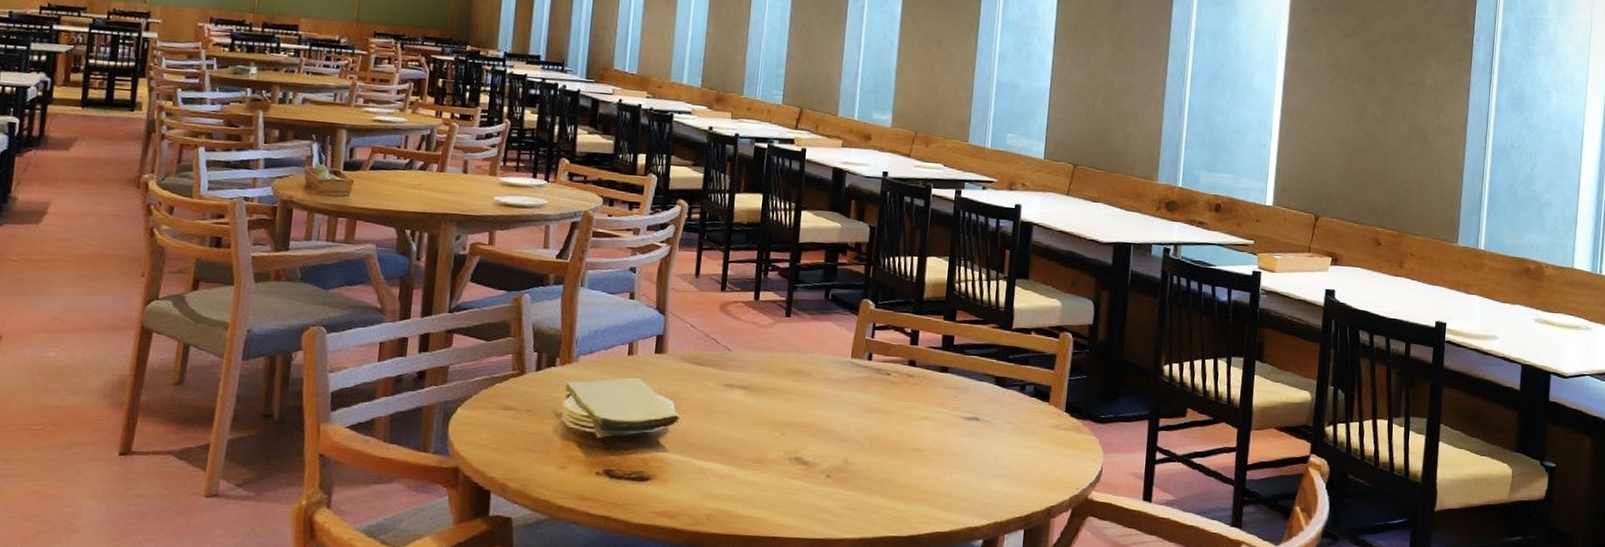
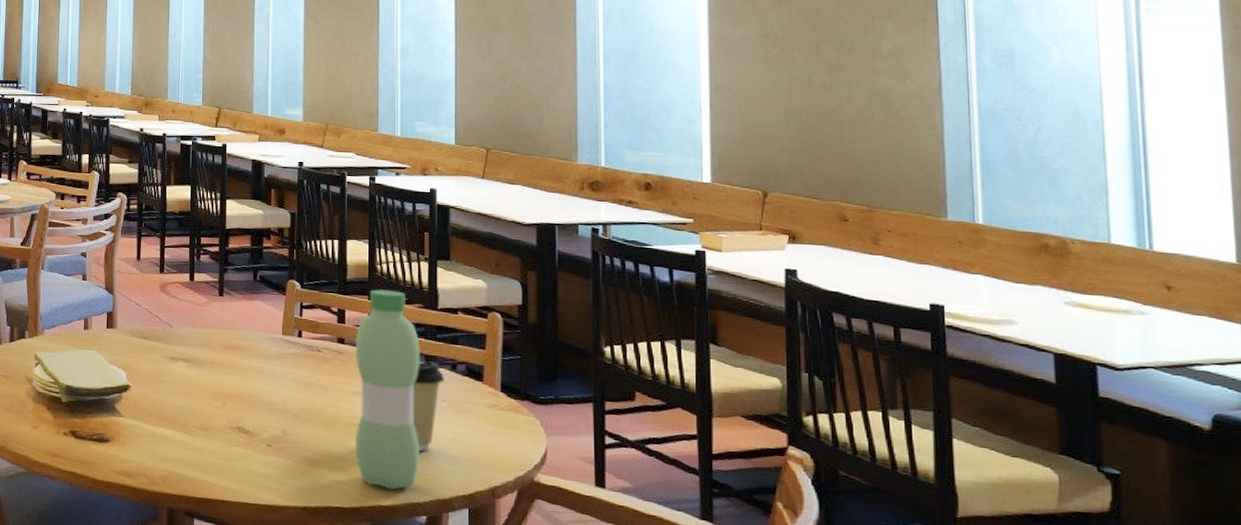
water bottle: none [917,309,992,516] -> present [355,289,421,490]
coffee cup: none [977,383,1012,474] -> present [412,361,444,451]

